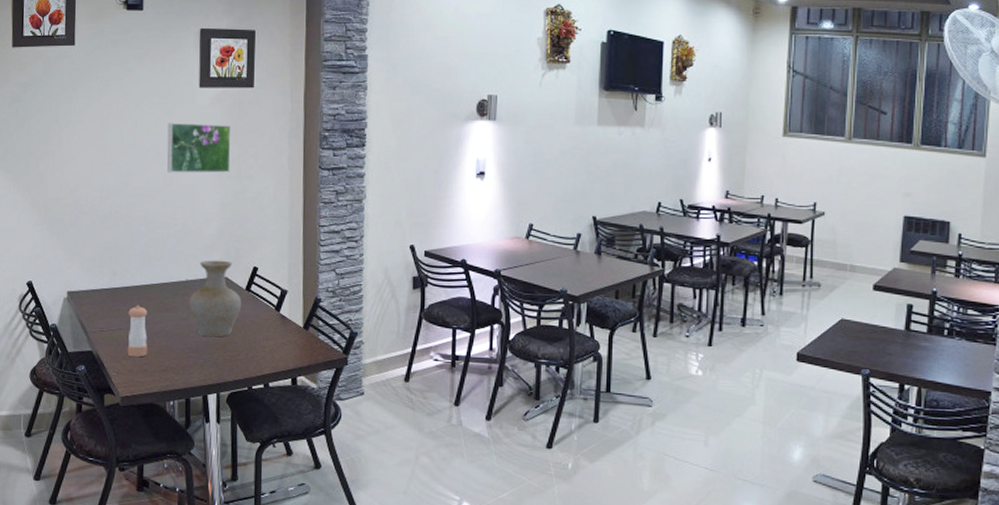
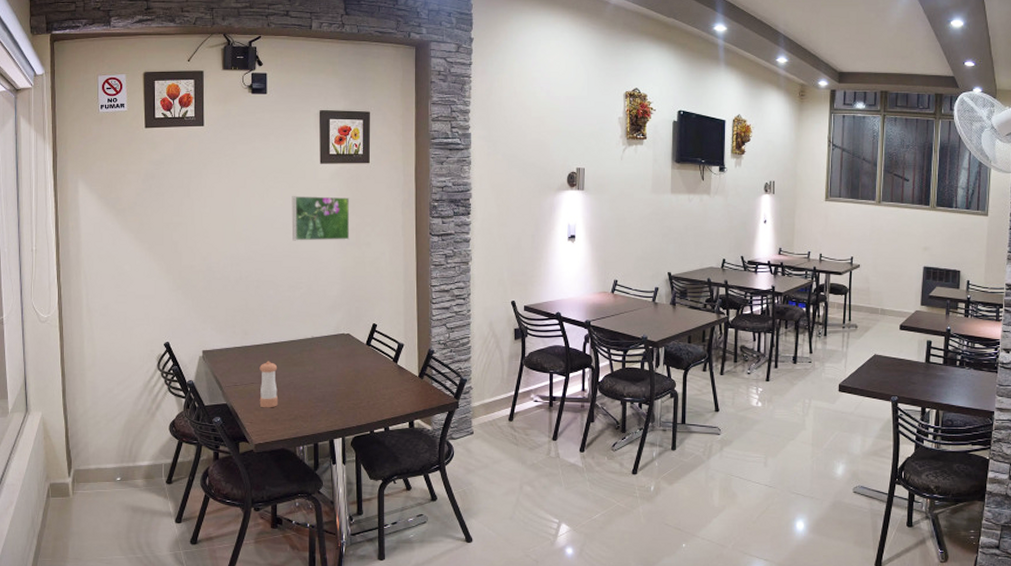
vase: present [188,260,242,338] -> none [315,318,363,388]

